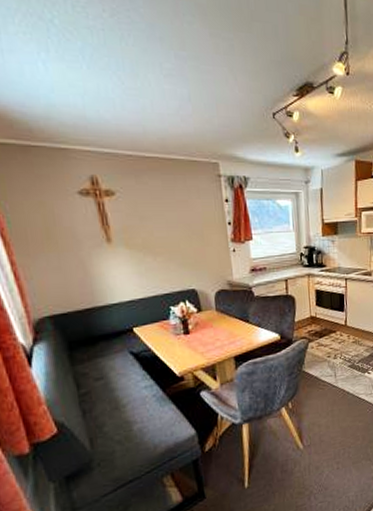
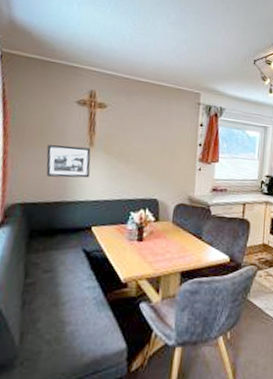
picture frame: none [59,244,117,283] -> present [46,145,91,178]

